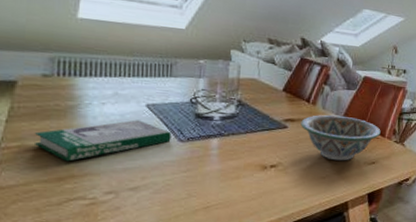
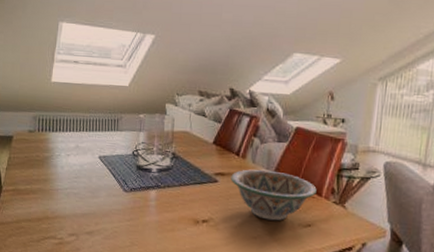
book: present [35,120,172,162] -> none [23,170,118,205]

